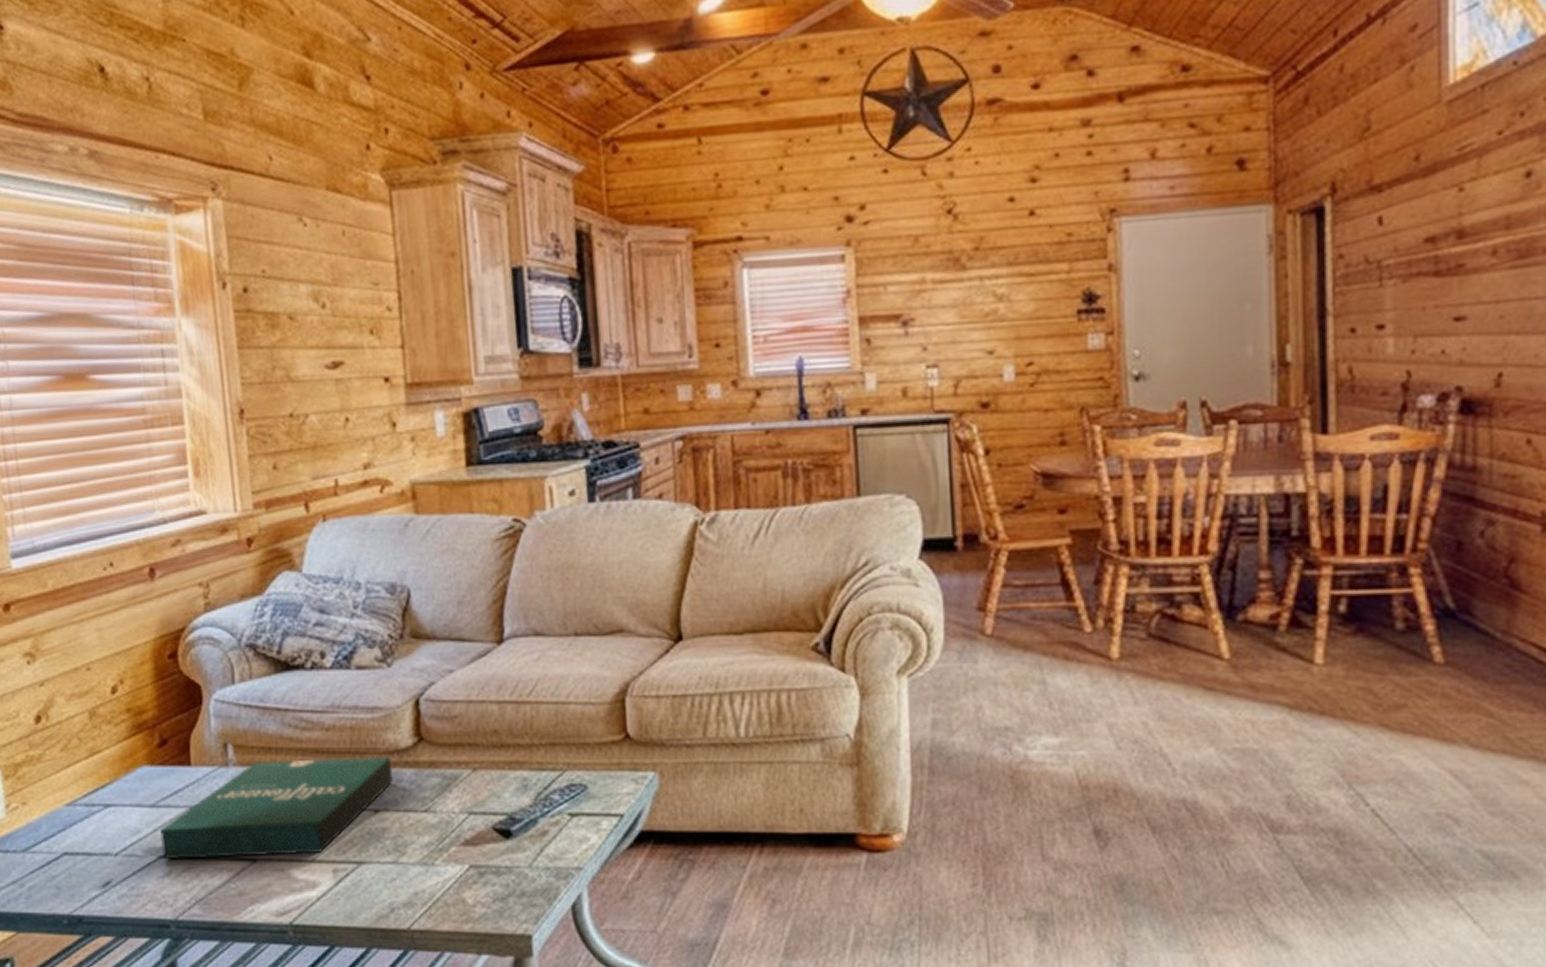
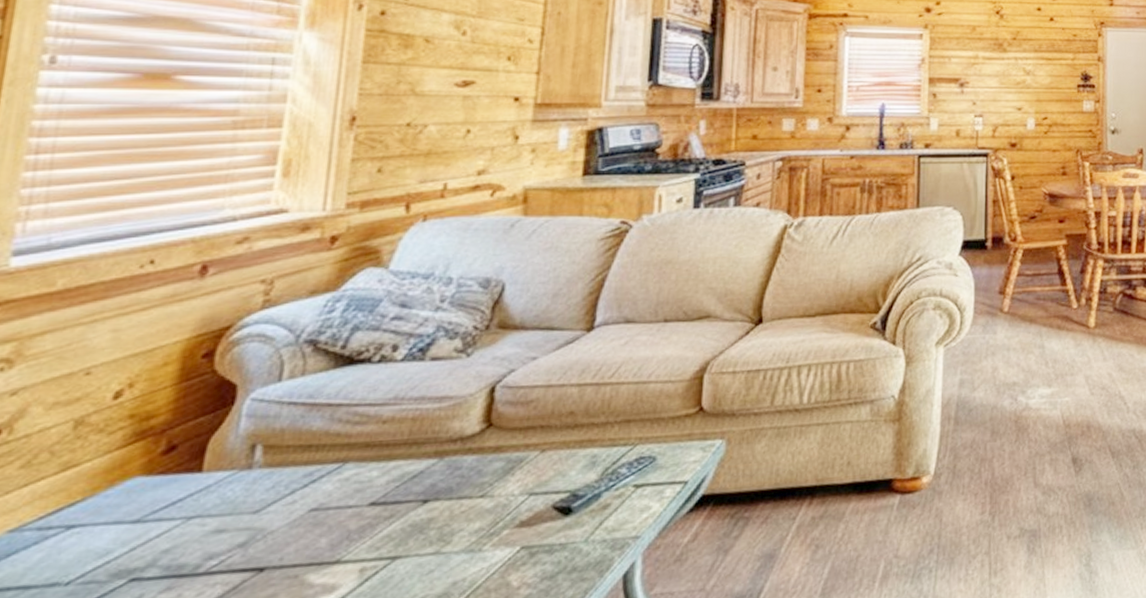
pizza box: present [160,757,394,859] -> none [134,445,453,581]

